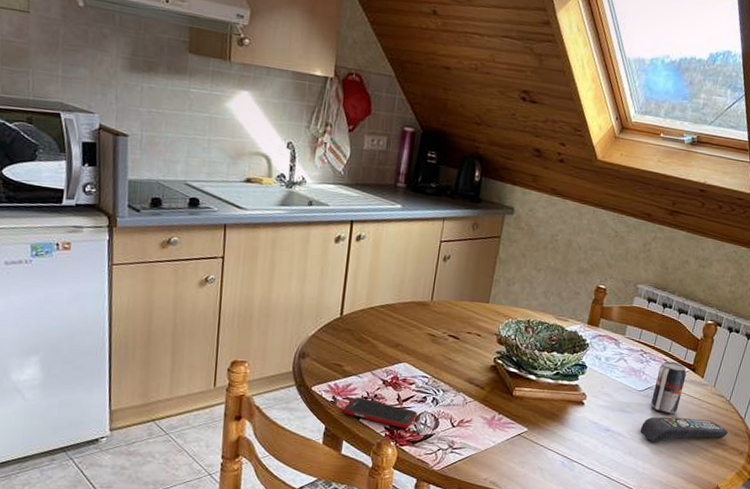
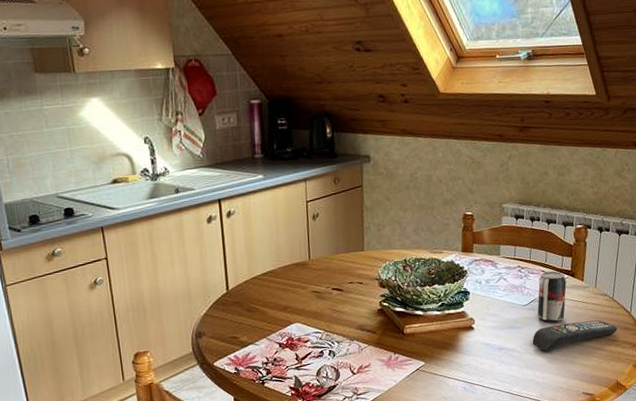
cell phone: present [342,397,417,429] -> none [247,363,318,385]

